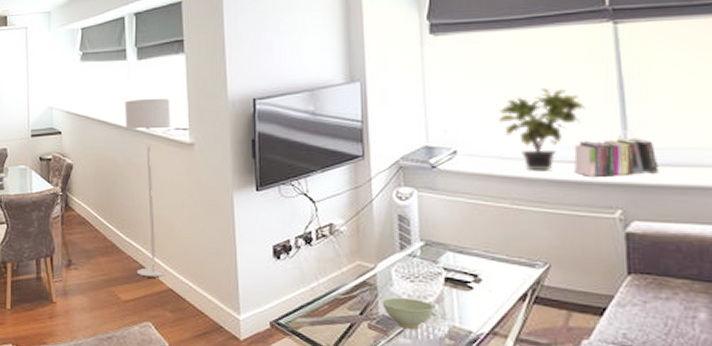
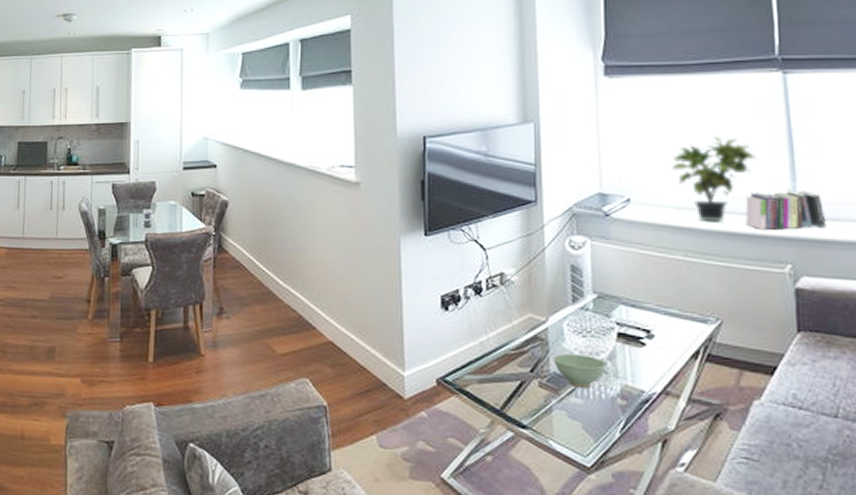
floor lamp: present [125,98,170,278] -> none [286,132,335,329]

